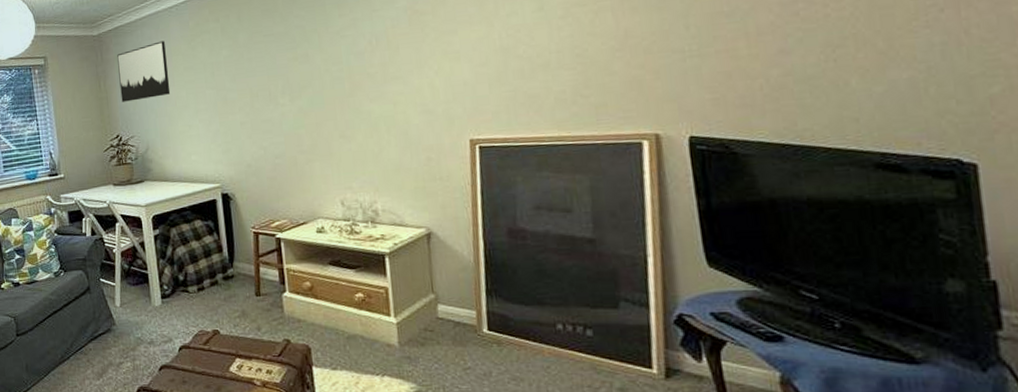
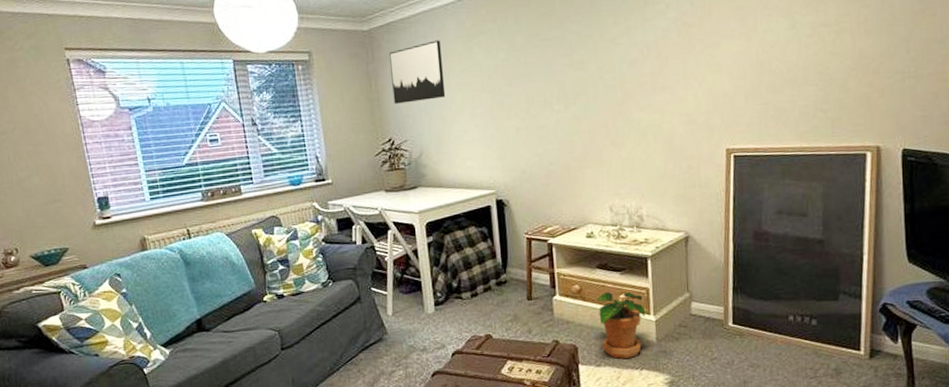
potted plant: none [328,290,386,364] -> present [595,291,646,359]

